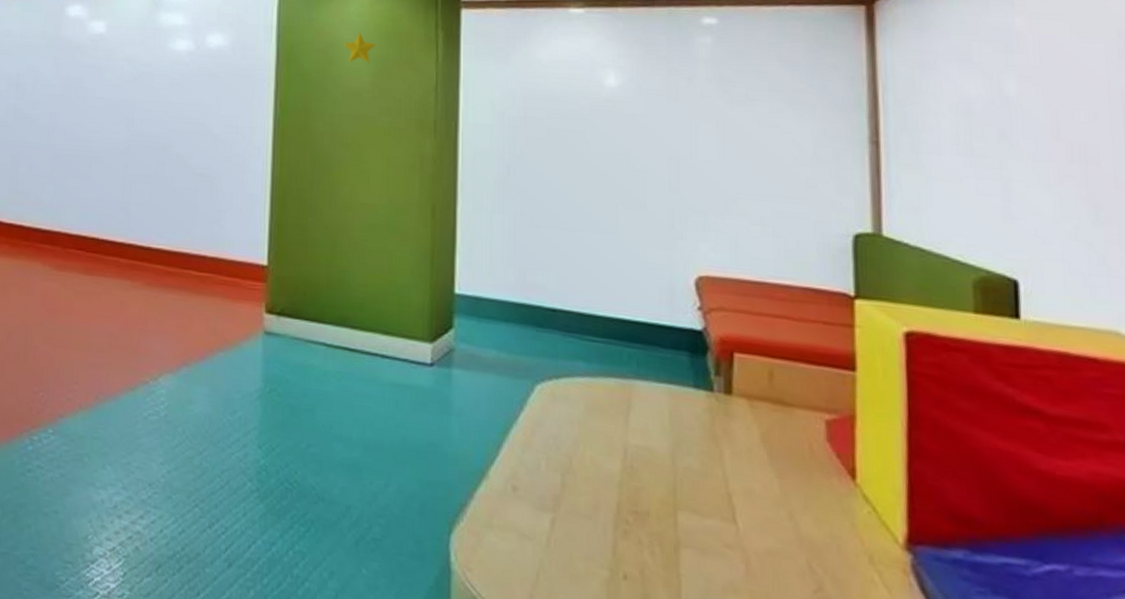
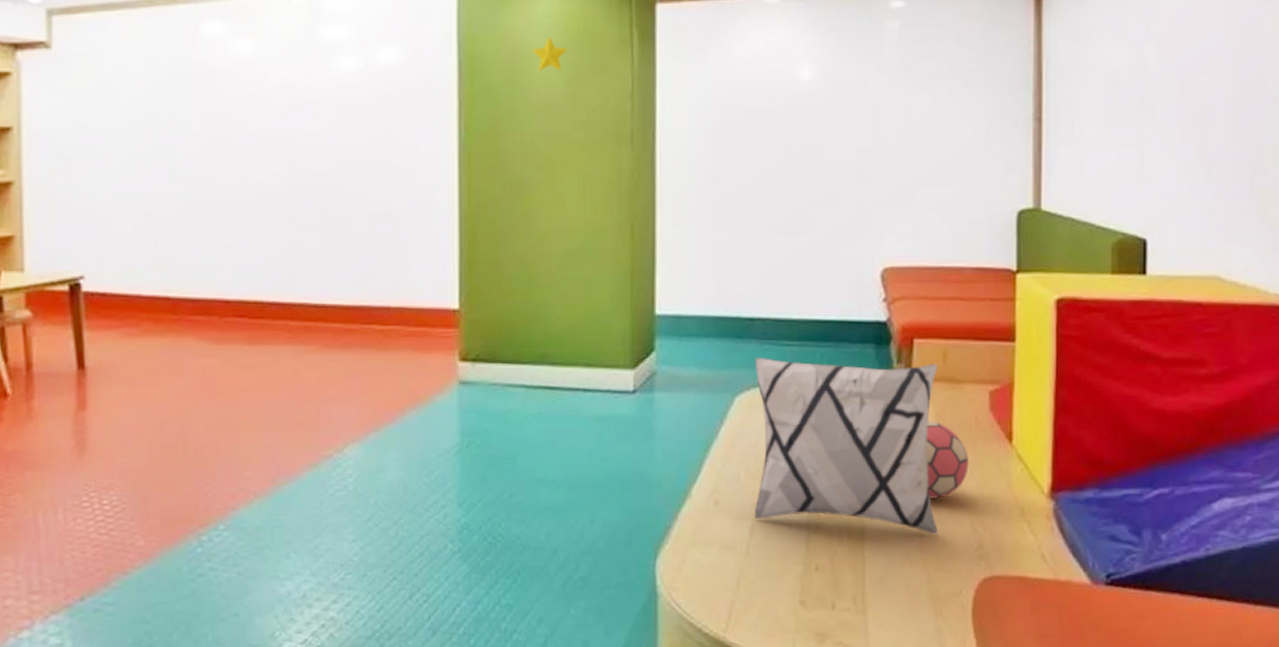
decorative pillow: none [555,348,768,567] -> present [754,357,939,535]
toy ball: none [750,440,804,527] -> present [926,420,970,499]

